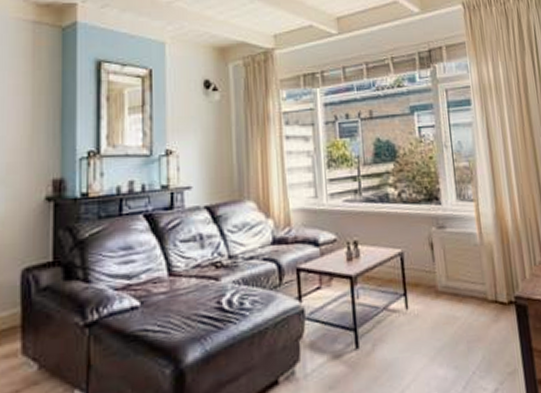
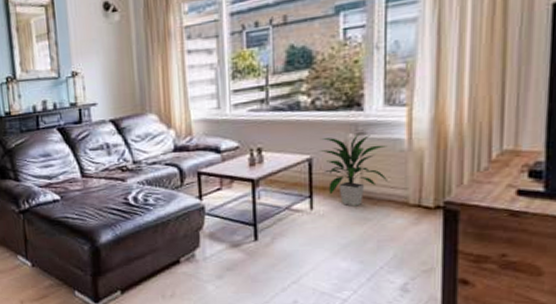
indoor plant: none [409,226,468,304] -> present [320,133,388,207]

